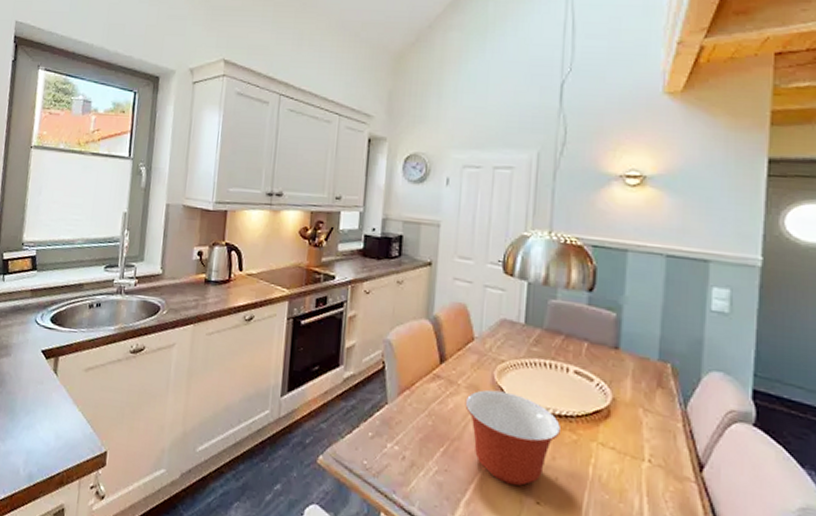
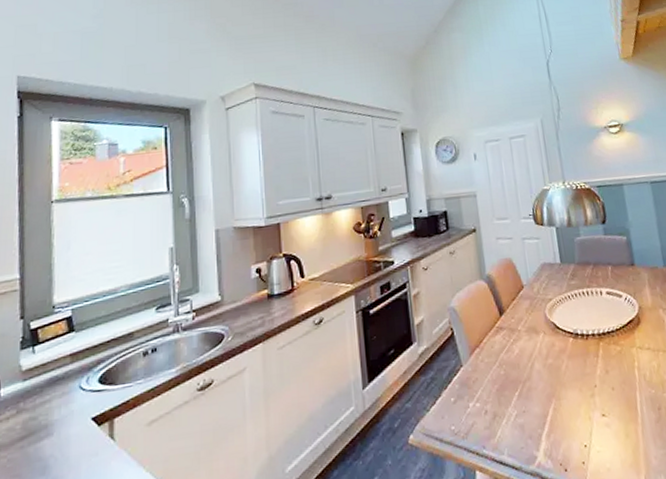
mixing bowl: present [465,389,562,486] -> none [527,325,608,407]

